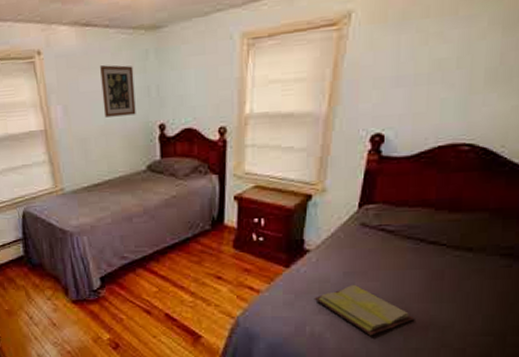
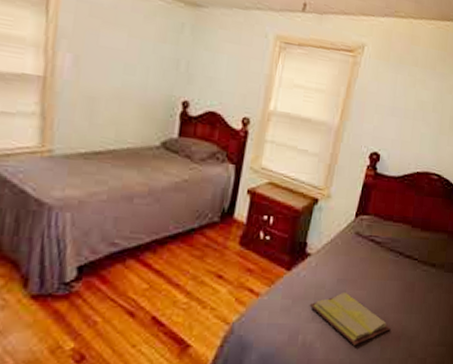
wall art: present [100,65,136,117] -> none [123,25,166,85]

